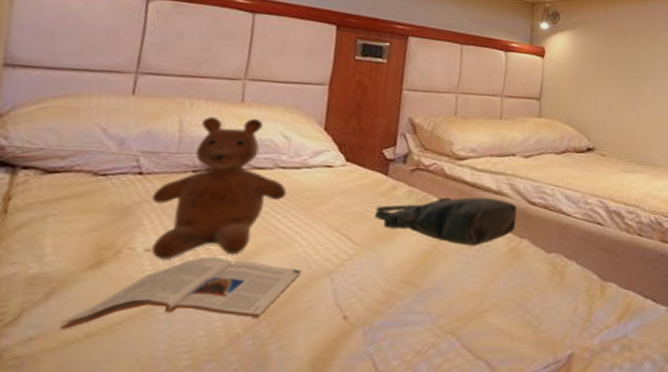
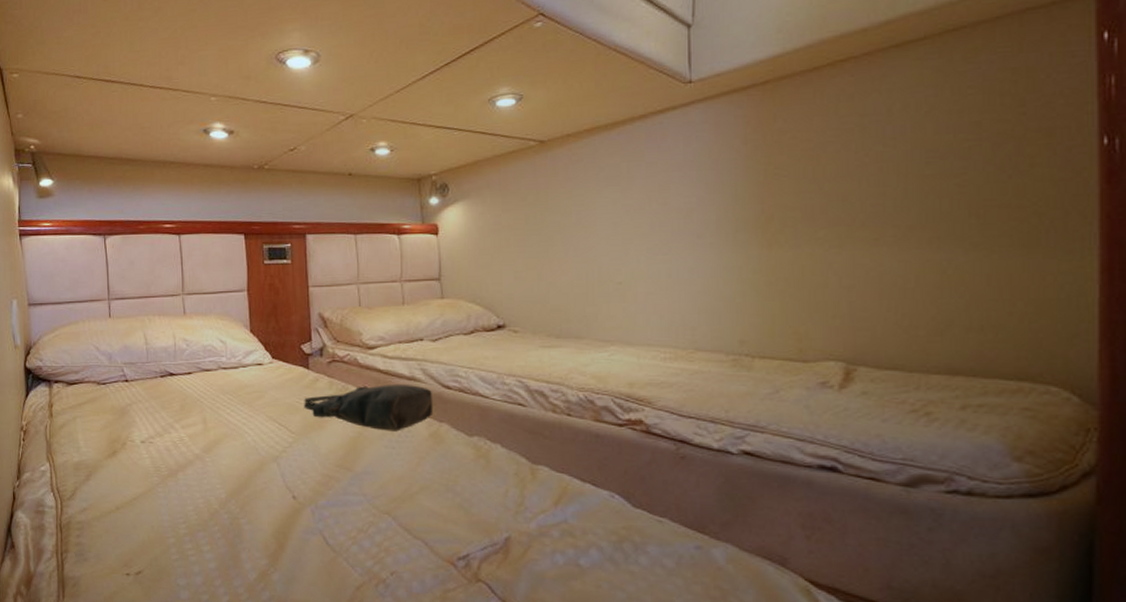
magazine: present [59,256,302,330] -> none [99,445,254,503]
teddy bear: present [151,117,287,259] -> none [137,327,231,449]

